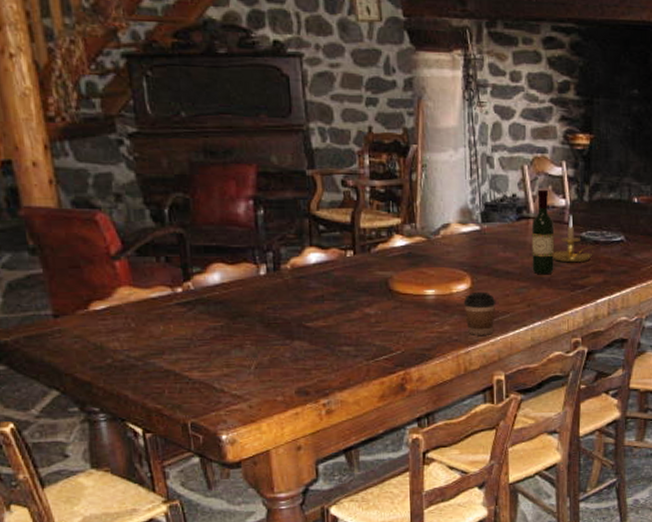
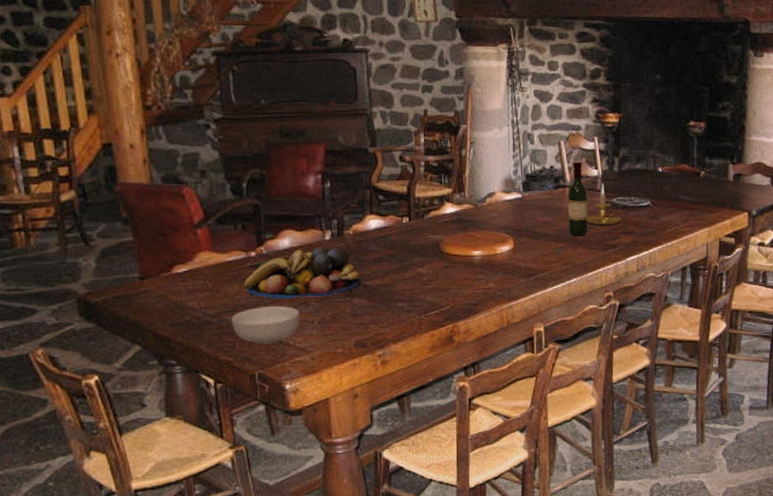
cereal bowl: none [158,349,235,391] -> present [232,306,300,345]
fruit bowl: none [170,283,302,341] -> present [243,247,362,299]
coffee cup: present [463,291,496,335] -> none [506,252,536,291]

